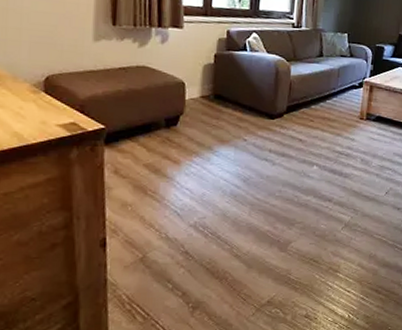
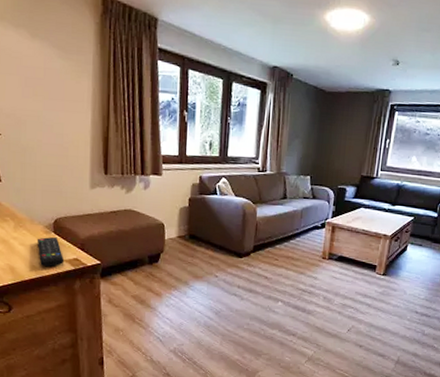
remote control: none [20,97,58,133] -> present [37,236,65,267]

